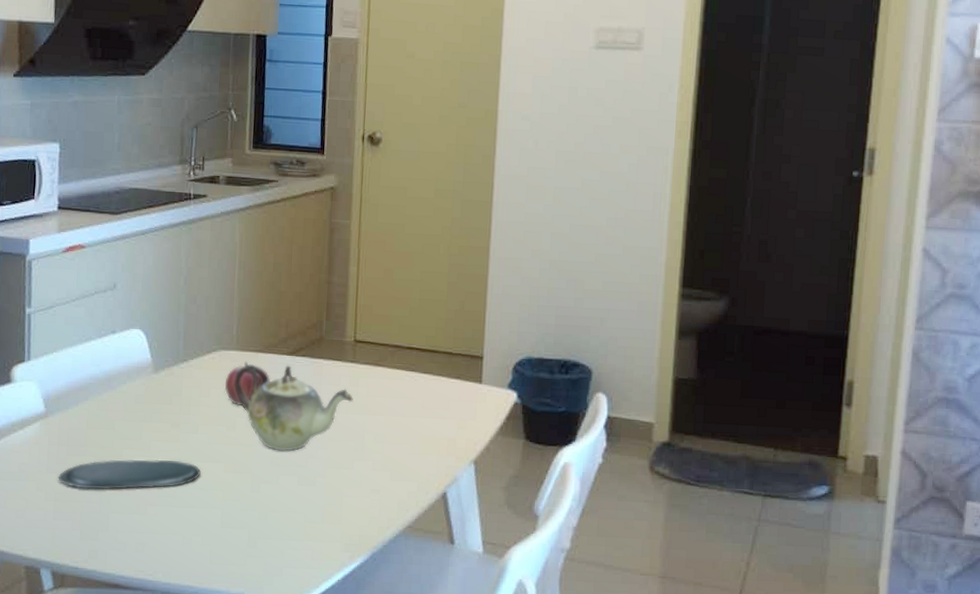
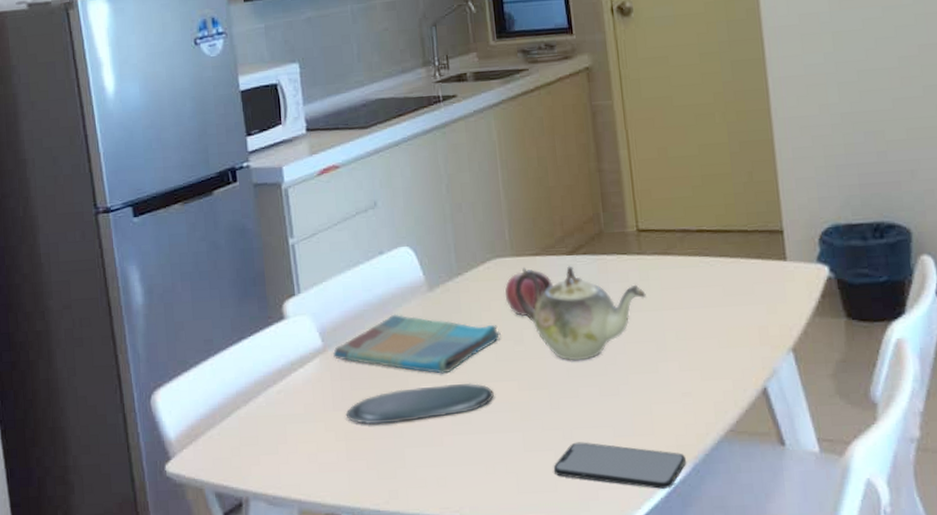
dish towel: none [54,390,215,450] -> present [333,314,501,374]
smartphone: none [245,523,365,573] -> present [553,442,686,490]

